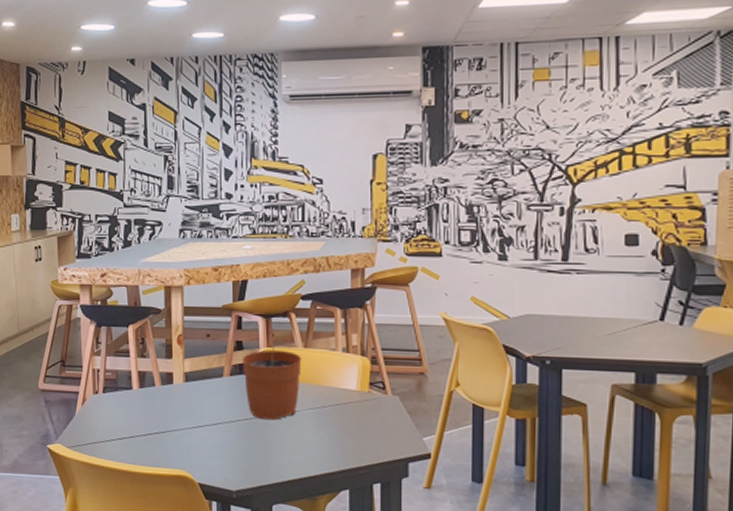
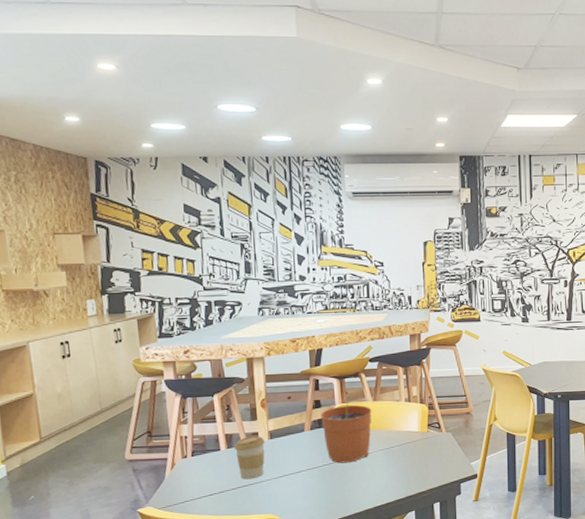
coffee cup: none [146,376,179,426] -> present [234,435,265,480]

